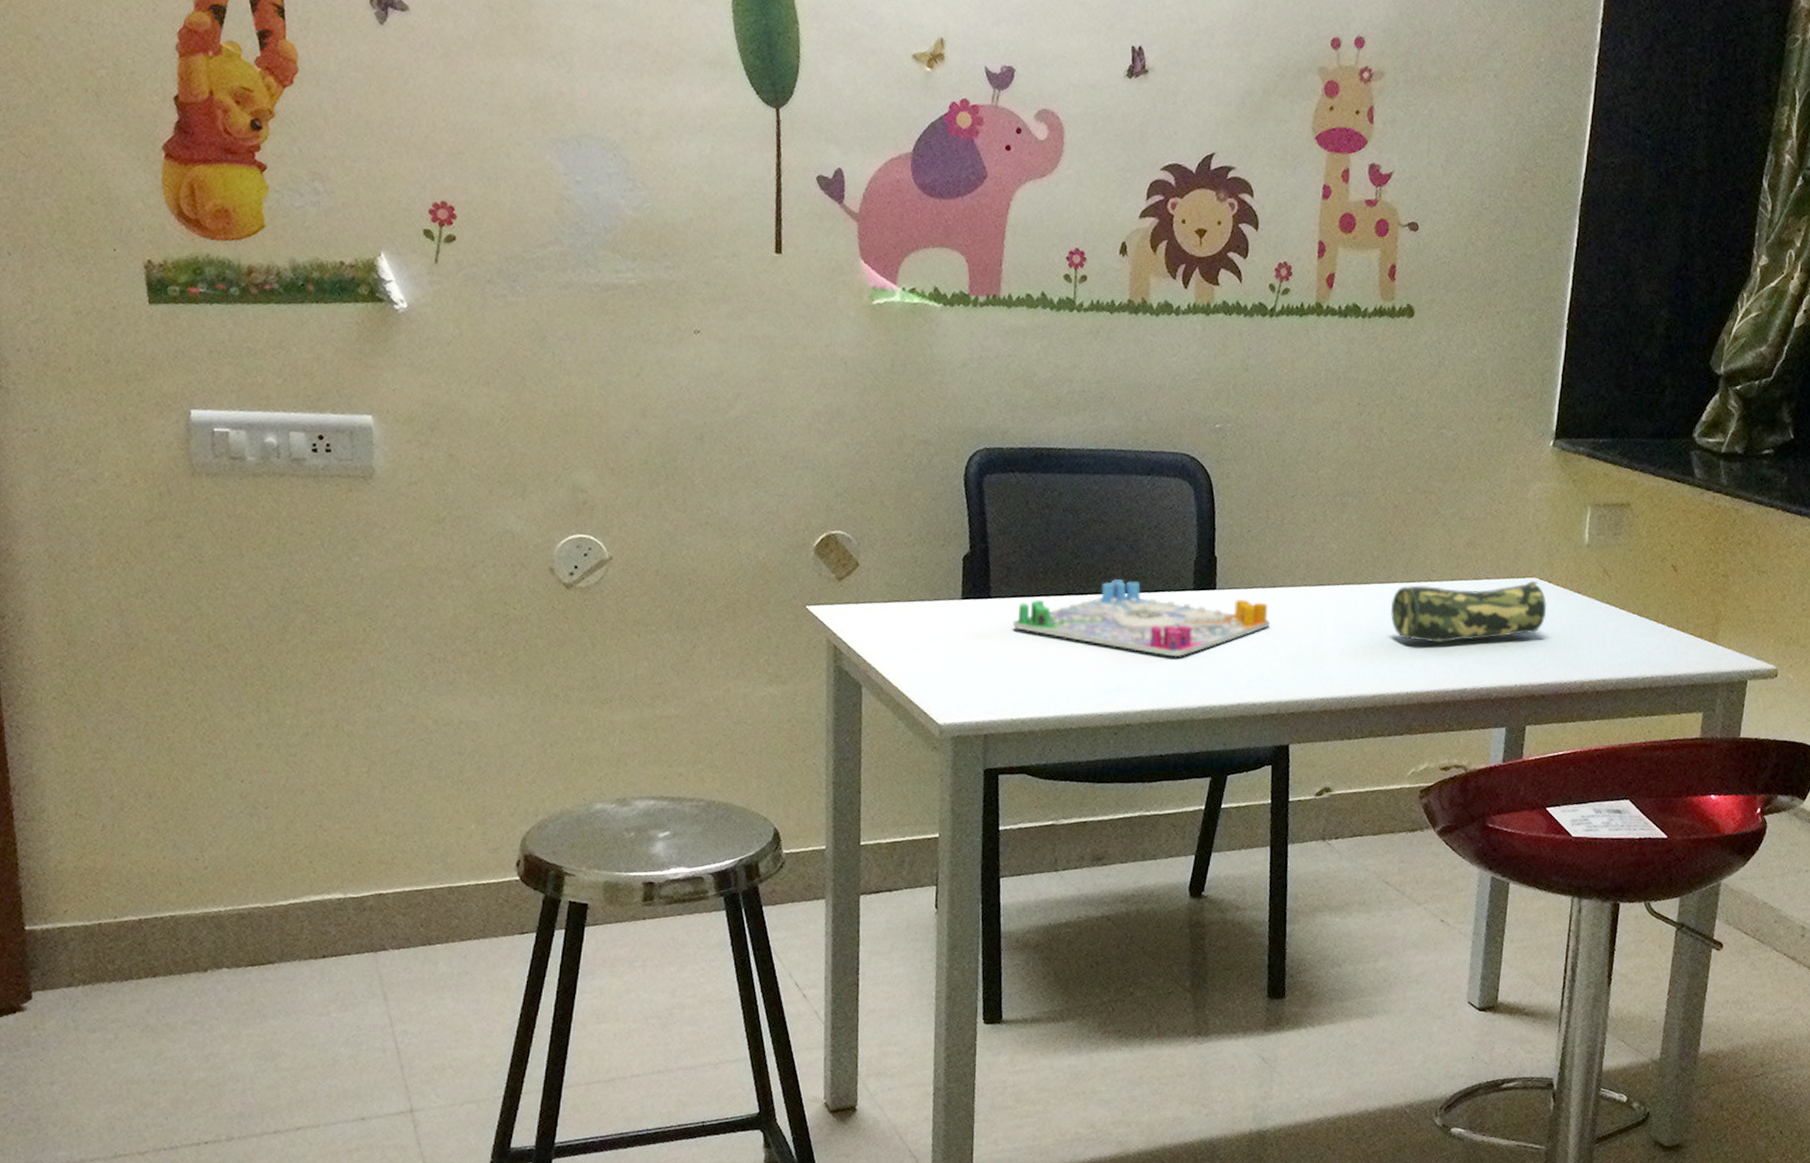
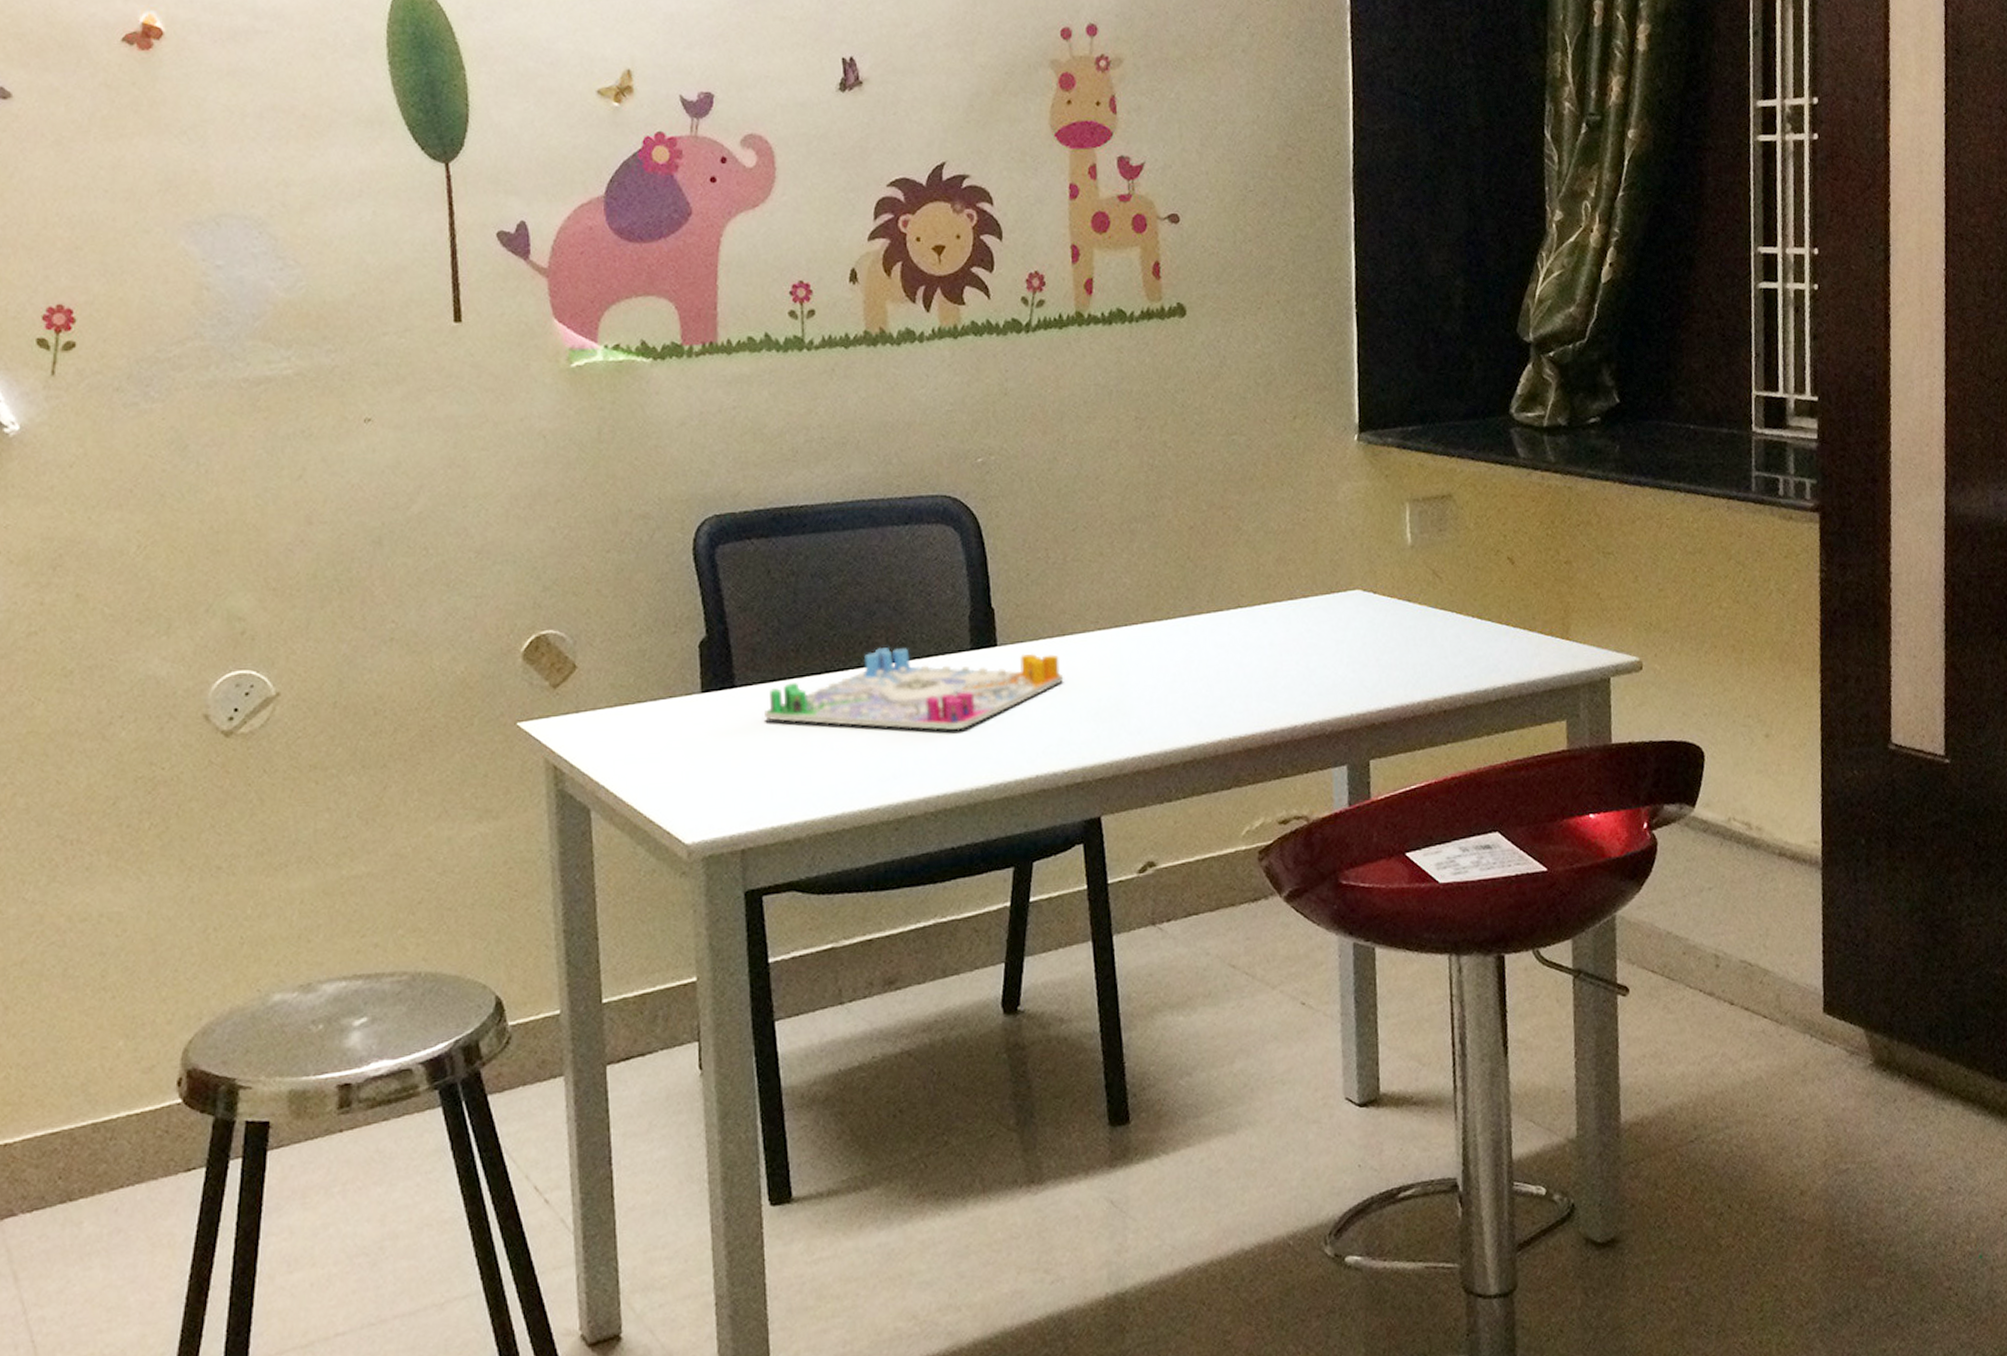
pencil case: present [1391,580,1547,643] -> none [1199,593,1376,678]

